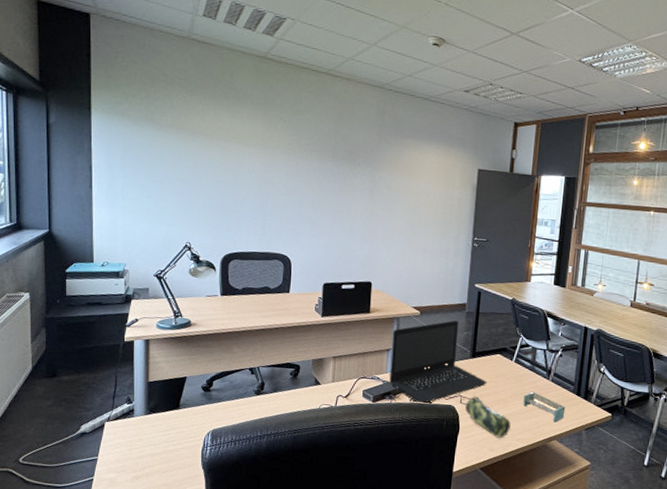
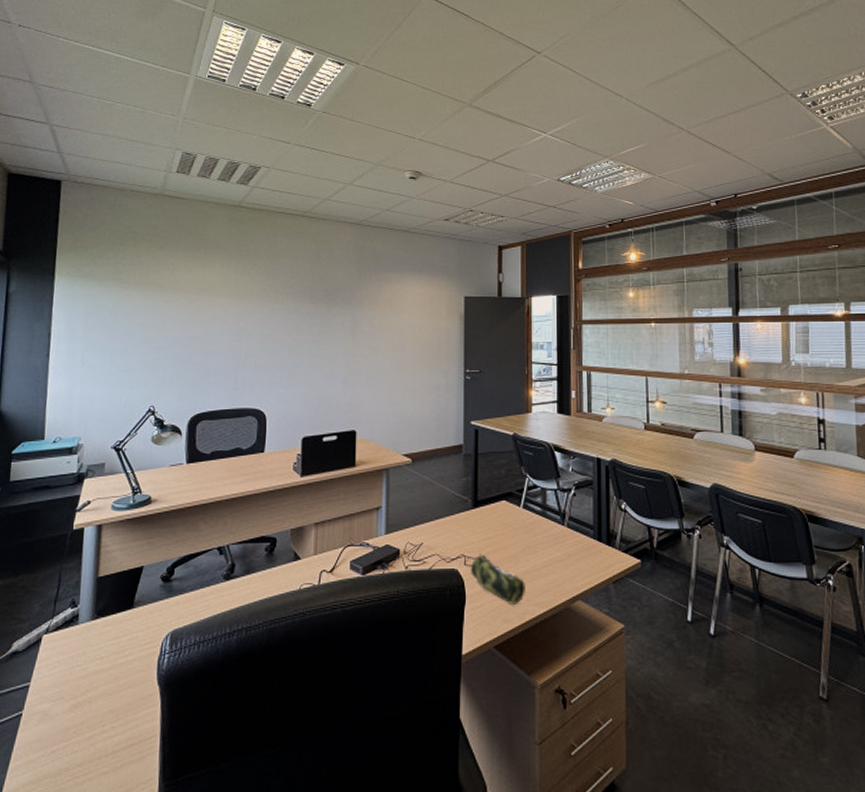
laptop: present [389,320,487,405] -> none [381,465,493,572]
shelf: present [523,391,566,422] -> none [537,542,587,578]

